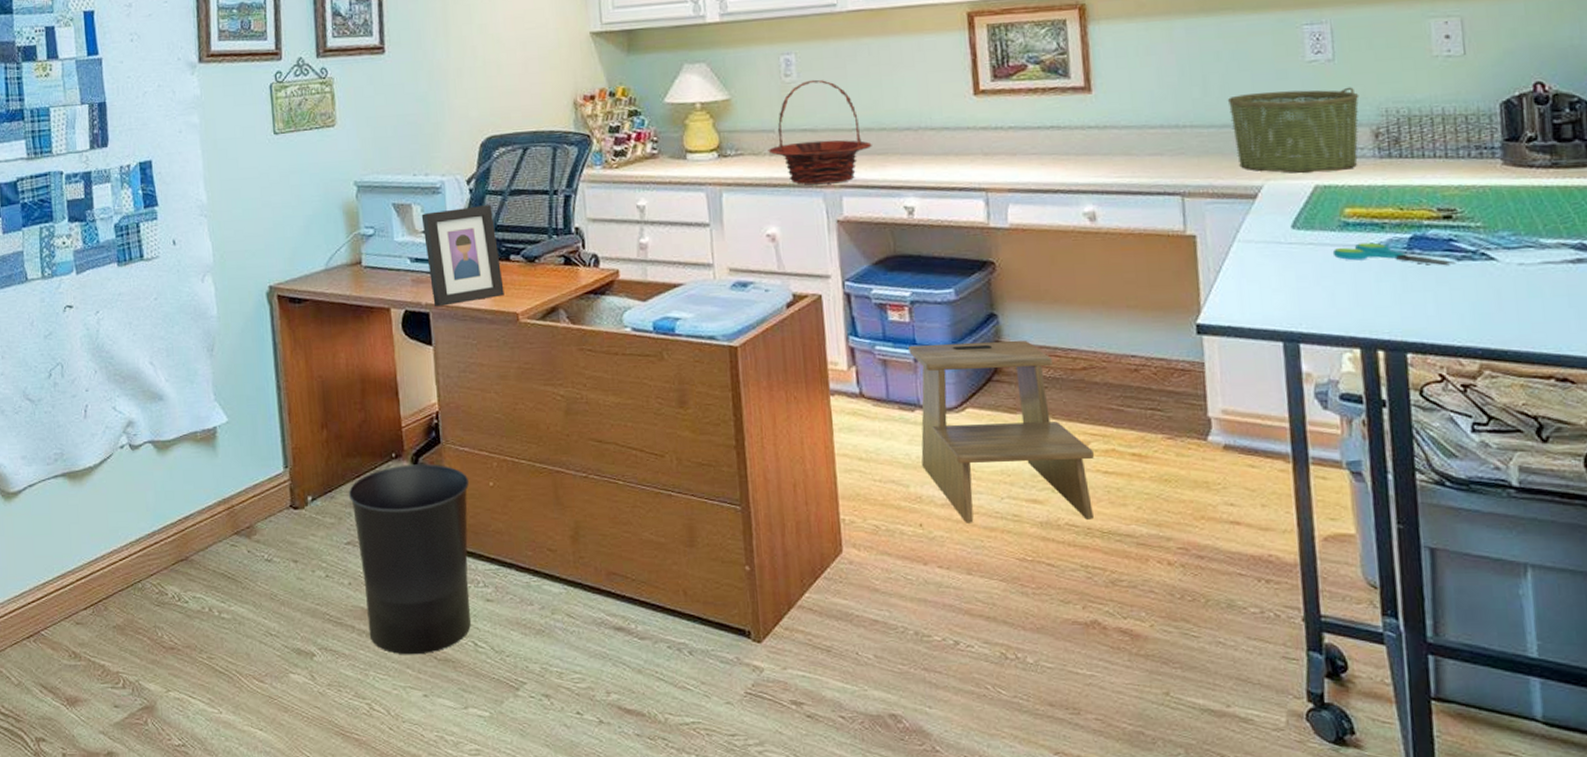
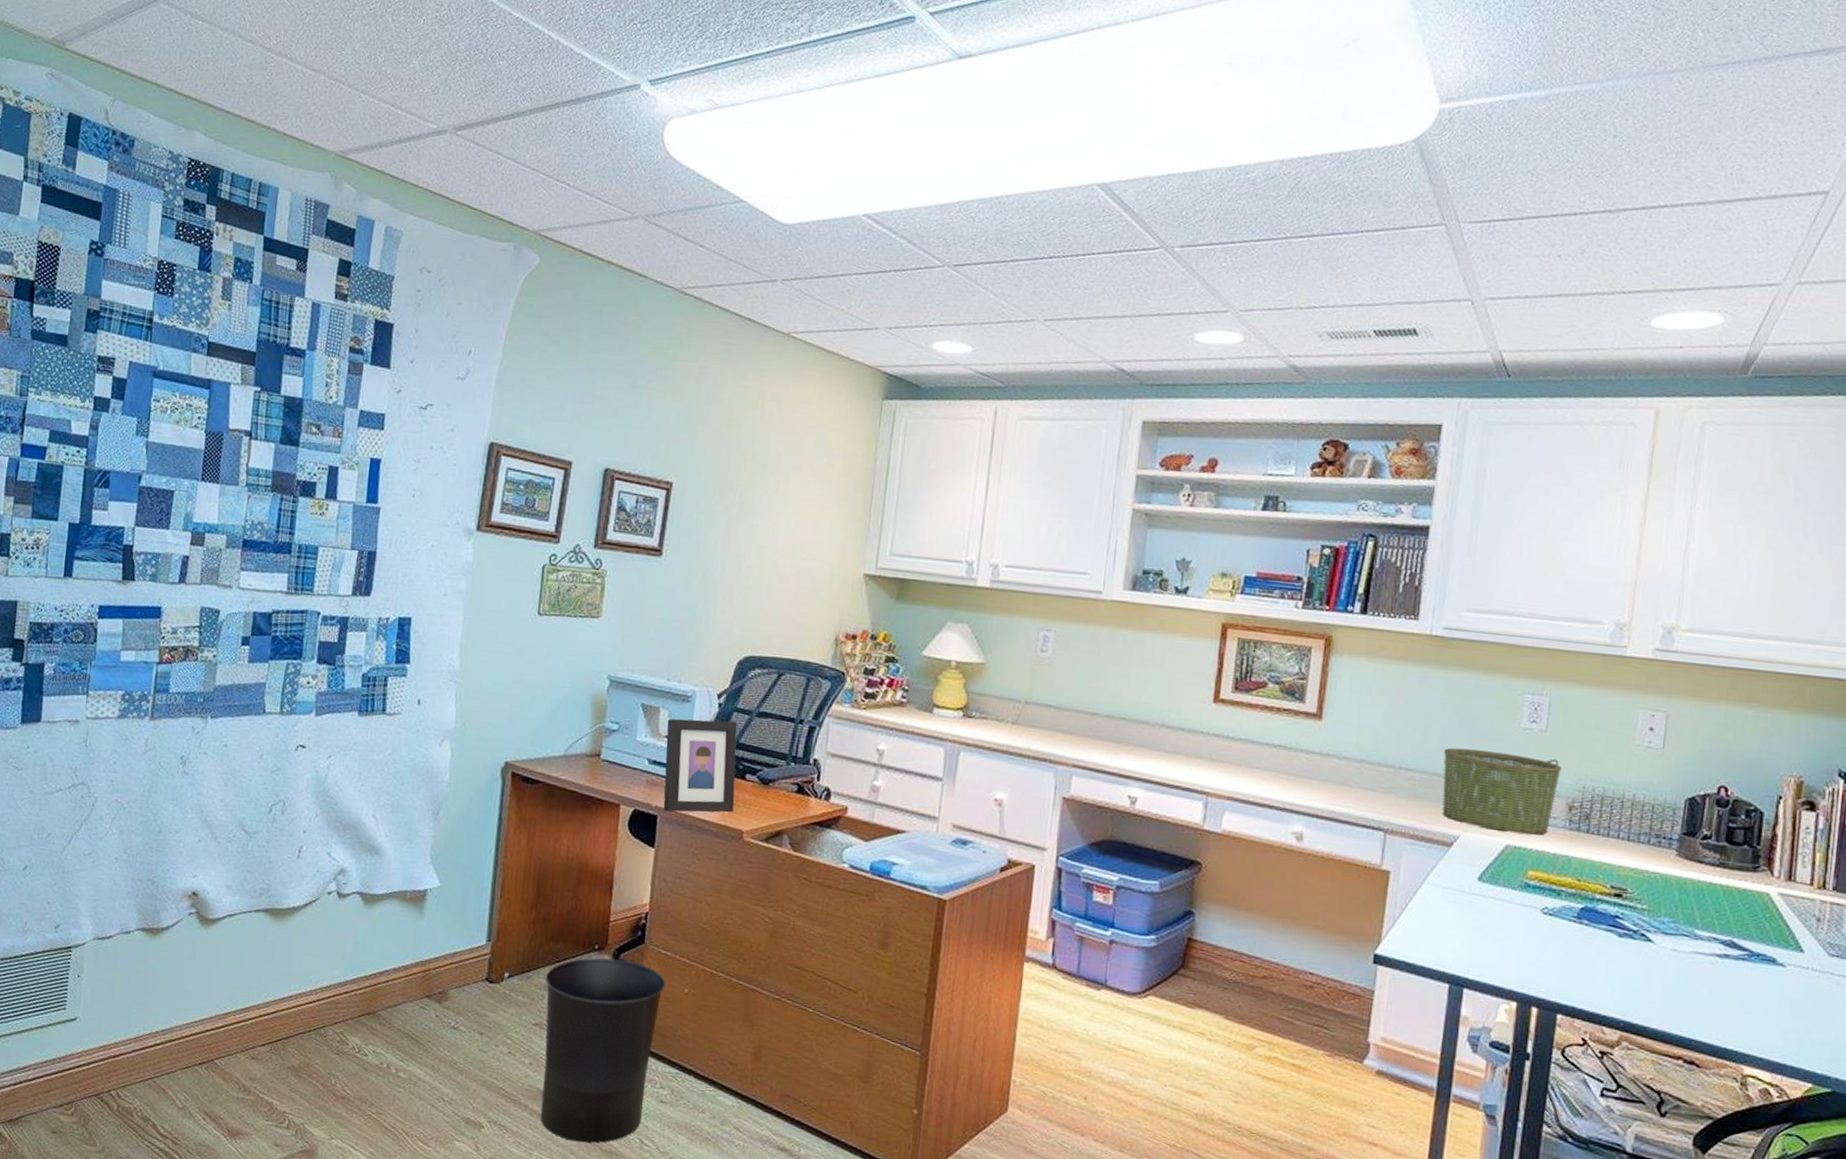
basket: present [768,79,872,185] -> none [1011,659,1110,762]
step stool: present [909,340,1094,523] -> none [1097,927,1258,1119]
scissors: present [1332,242,1456,266] -> none [1509,905,1618,940]

